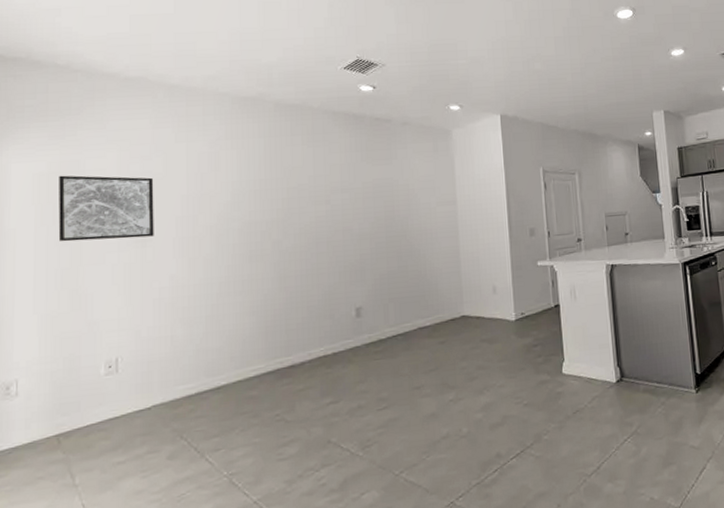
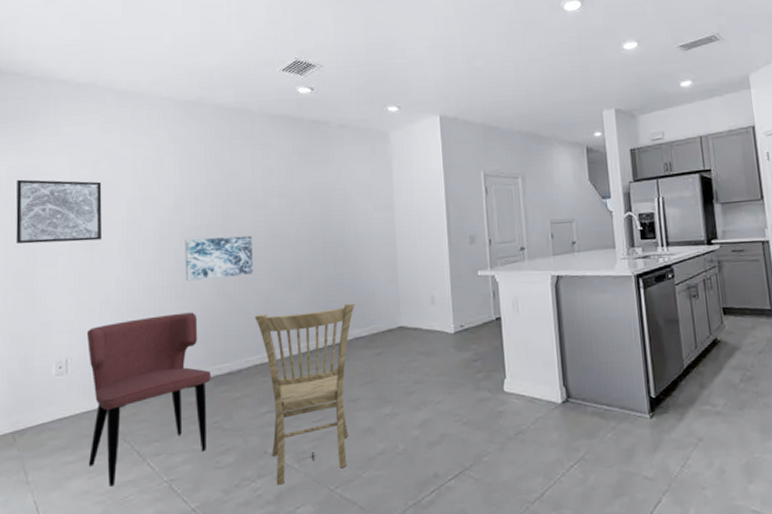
dining chair: none [138,307,273,485] -> present [86,312,212,487]
wall art: none [244,230,315,277] -> present [185,235,253,281]
dining chair: none [317,294,419,473] -> present [254,303,355,485]

